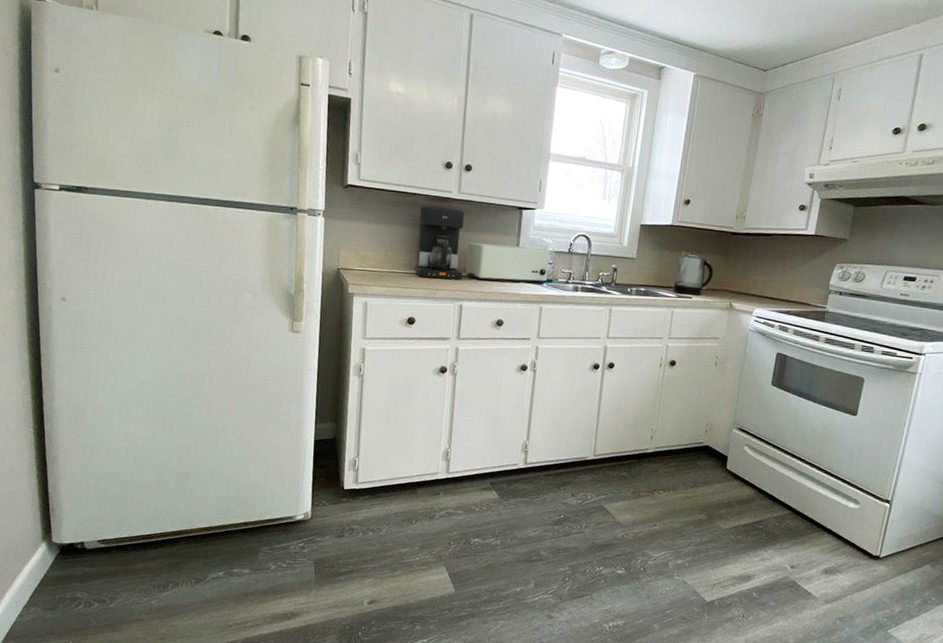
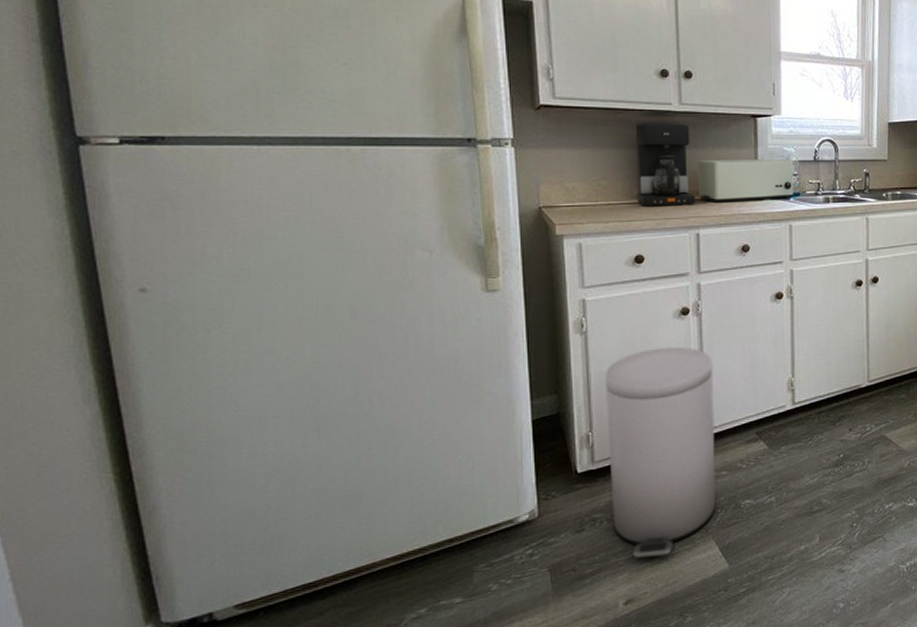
pedal bin: none [367,397,462,572] -> present [604,347,716,559]

